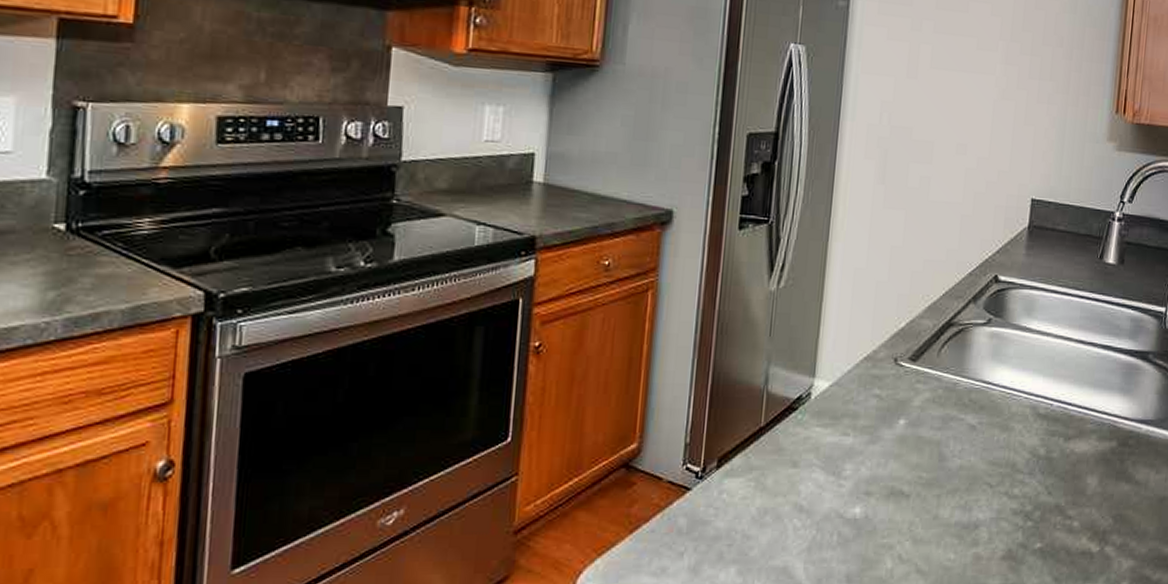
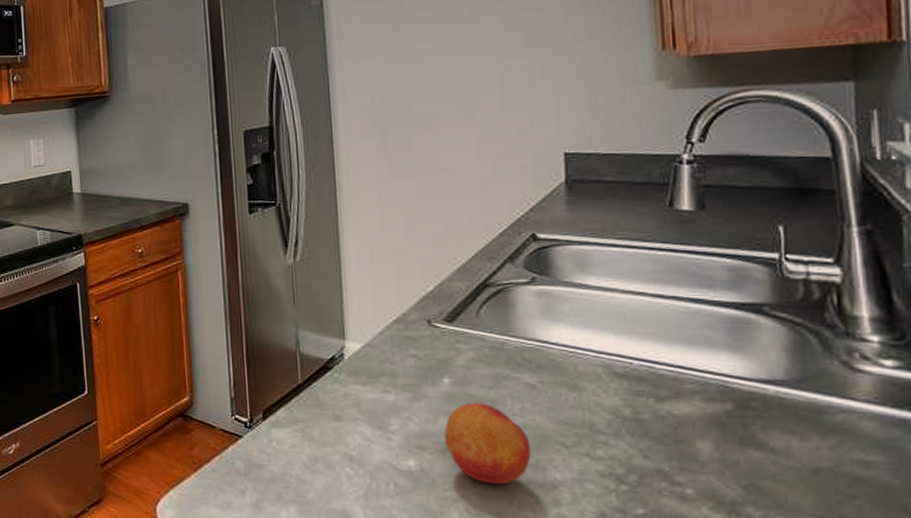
fruit: none [891,445,963,528] -> present [444,403,532,485]

